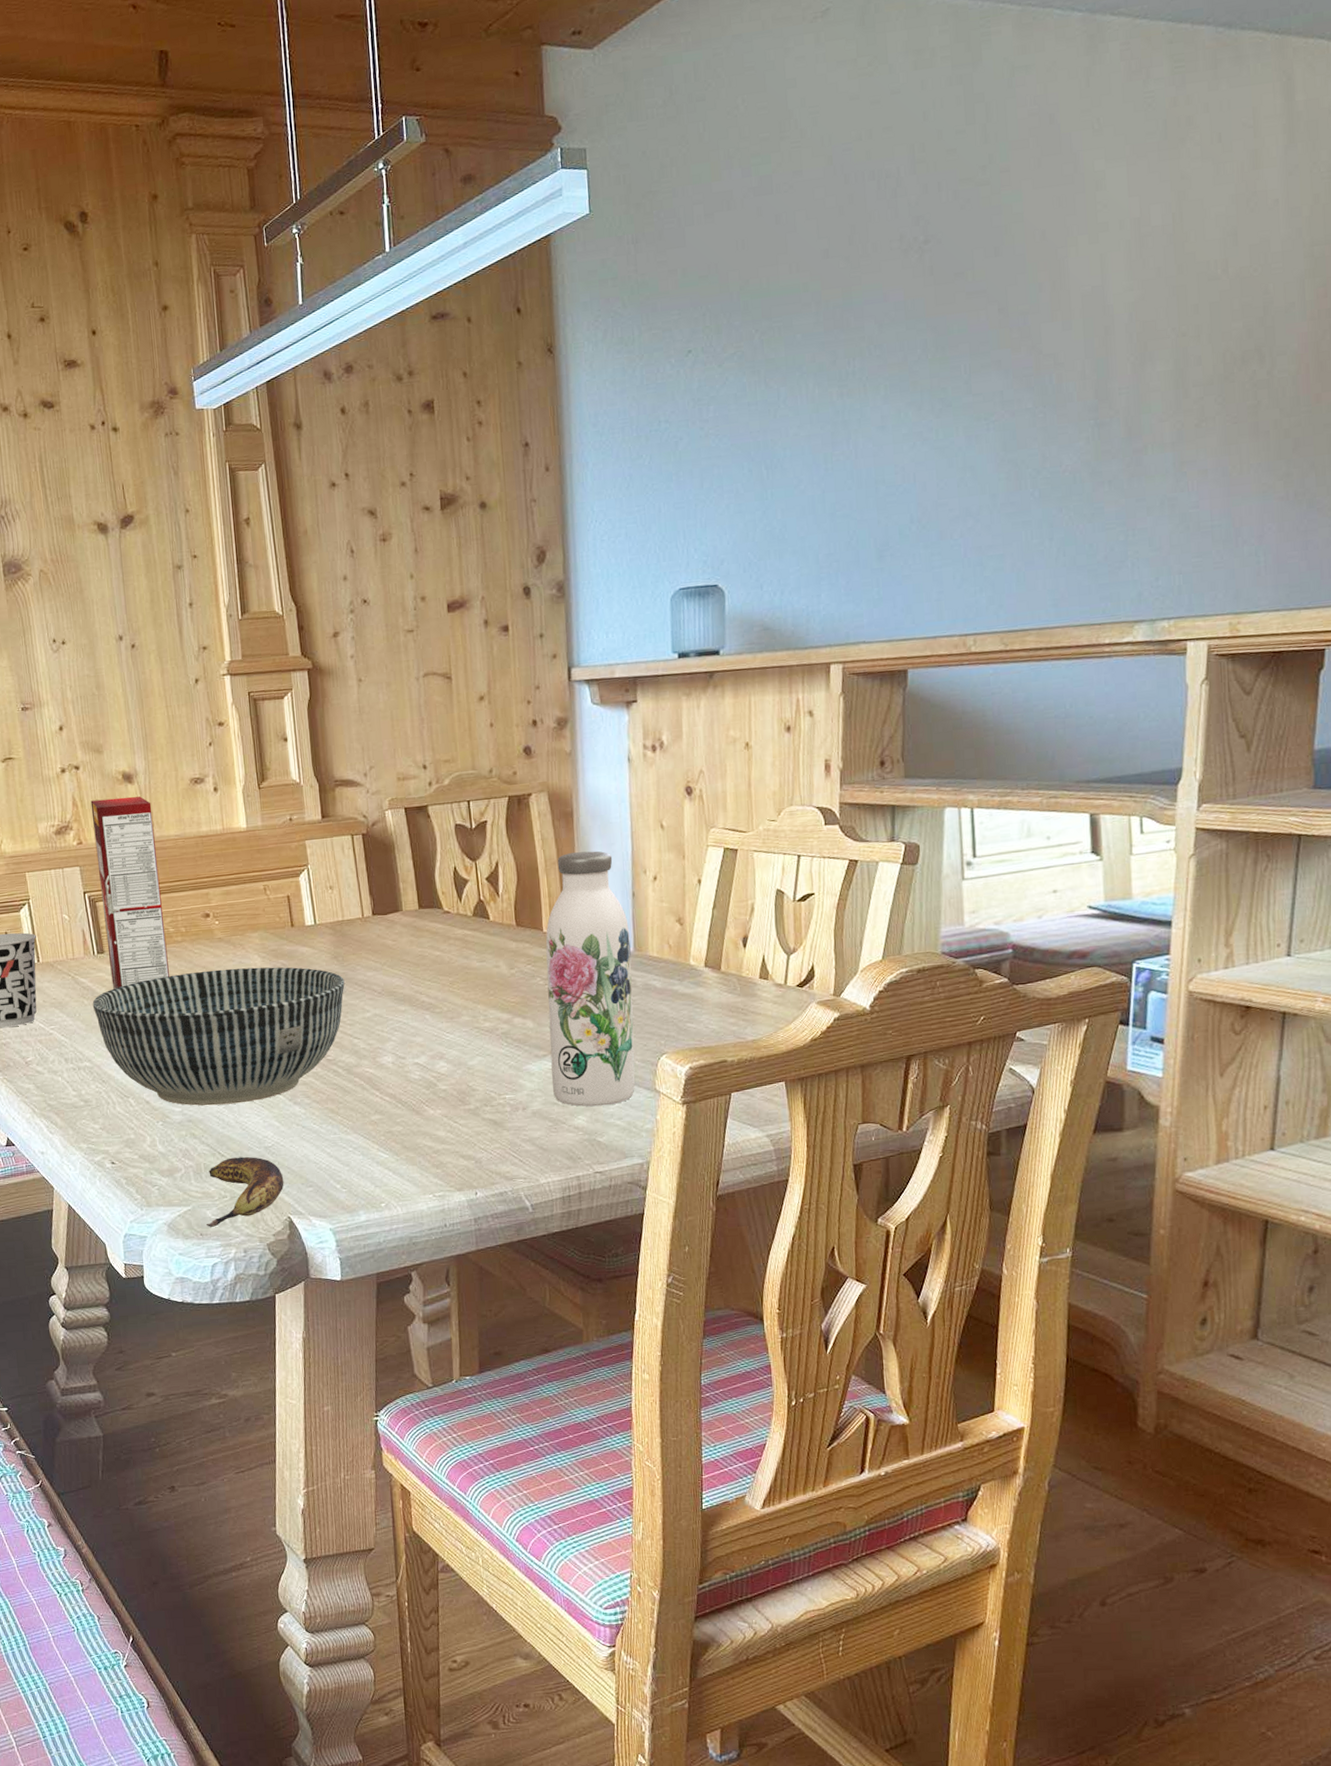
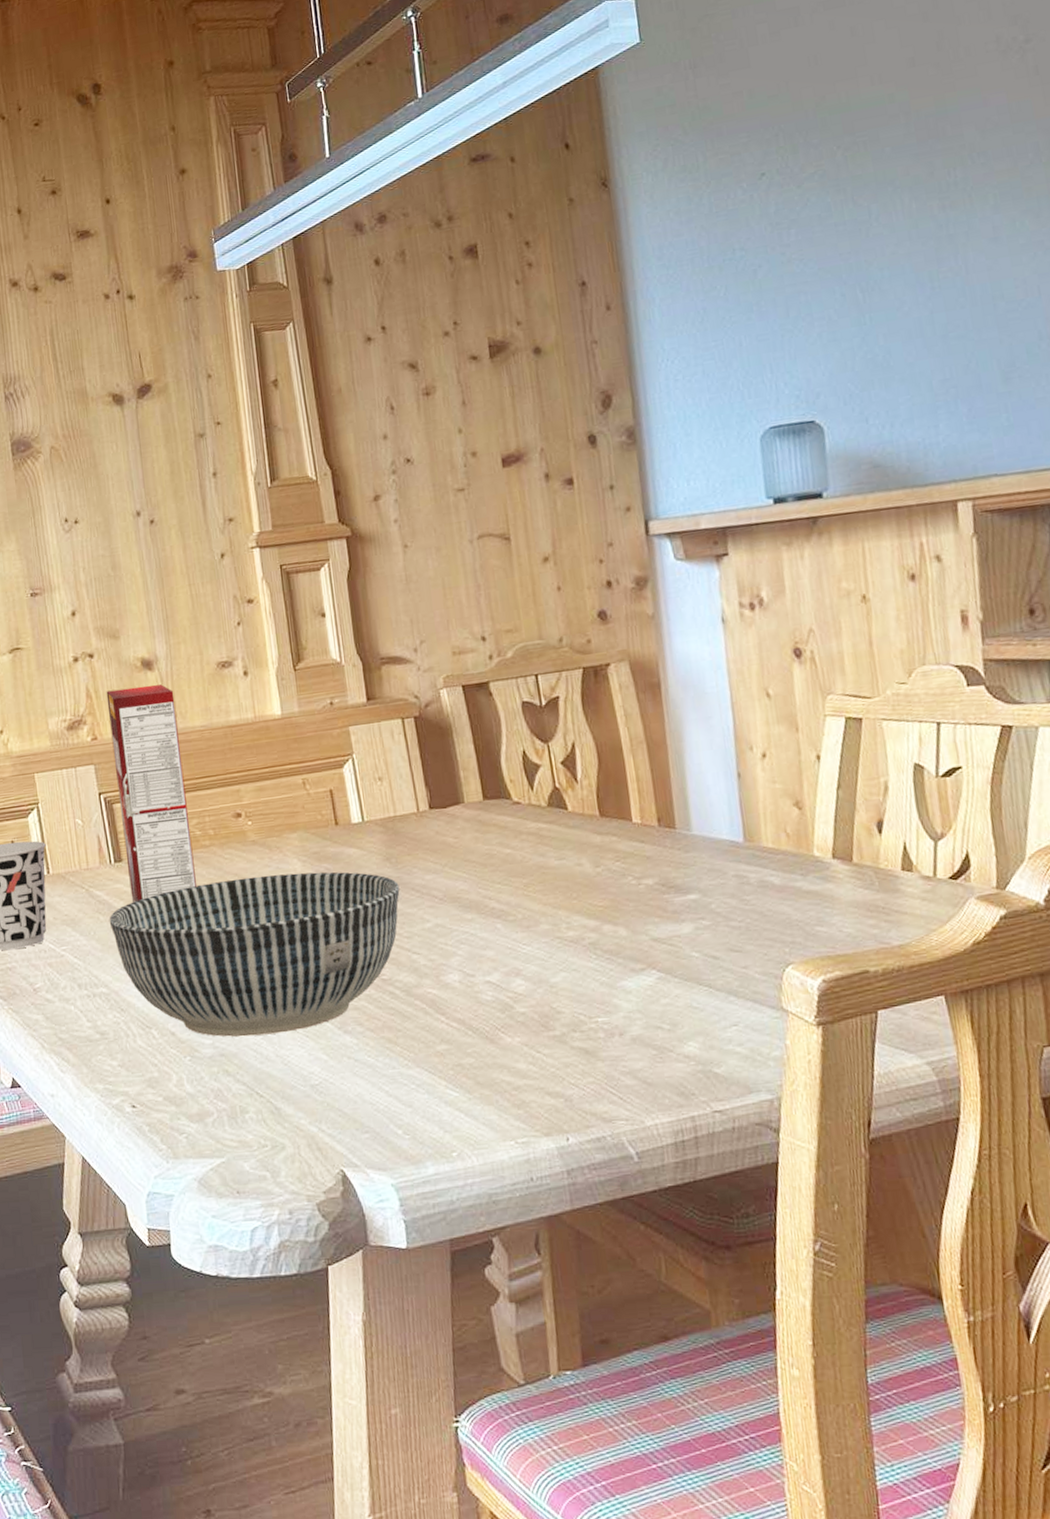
banana: present [207,1156,284,1227] -> none [244,1097,335,1183]
water bottle: present [545,850,635,1107] -> none [636,726,757,1031]

